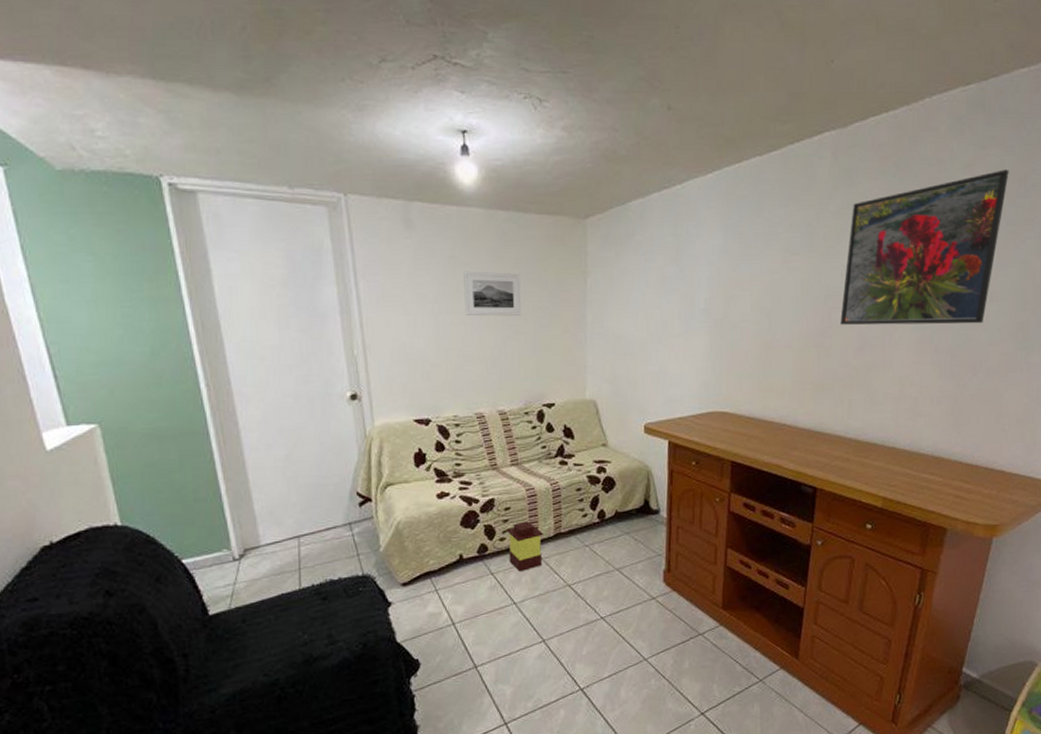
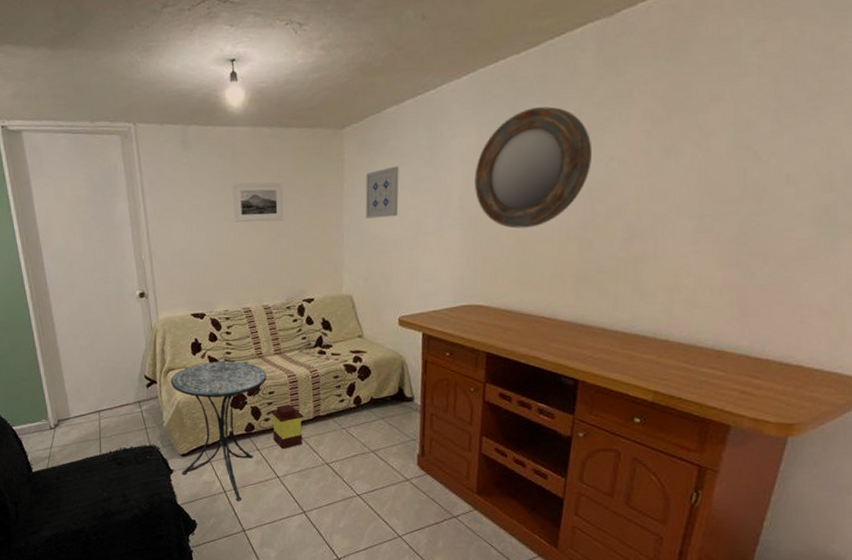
side table: none [388,473,502,634] -> present [170,360,267,501]
wall art: none [610,262,645,317] -> present [365,166,399,219]
home mirror: none [720,212,829,334] -> present [474,106,593,229]
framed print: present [840,169,1009,325] -> none [605,40,811,216]

